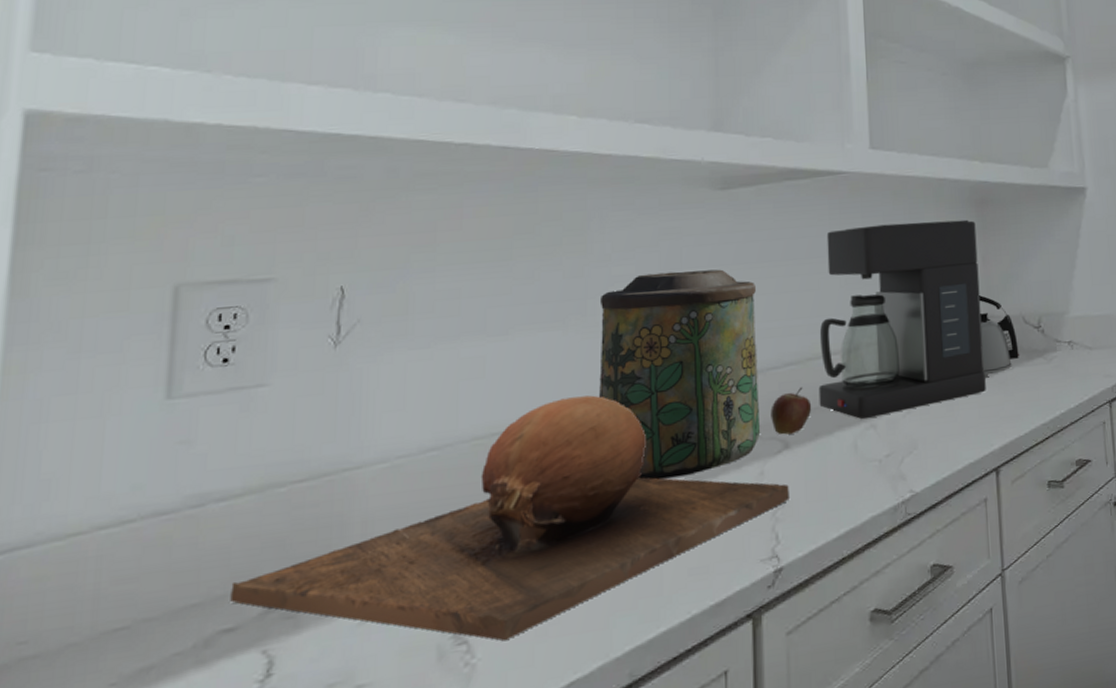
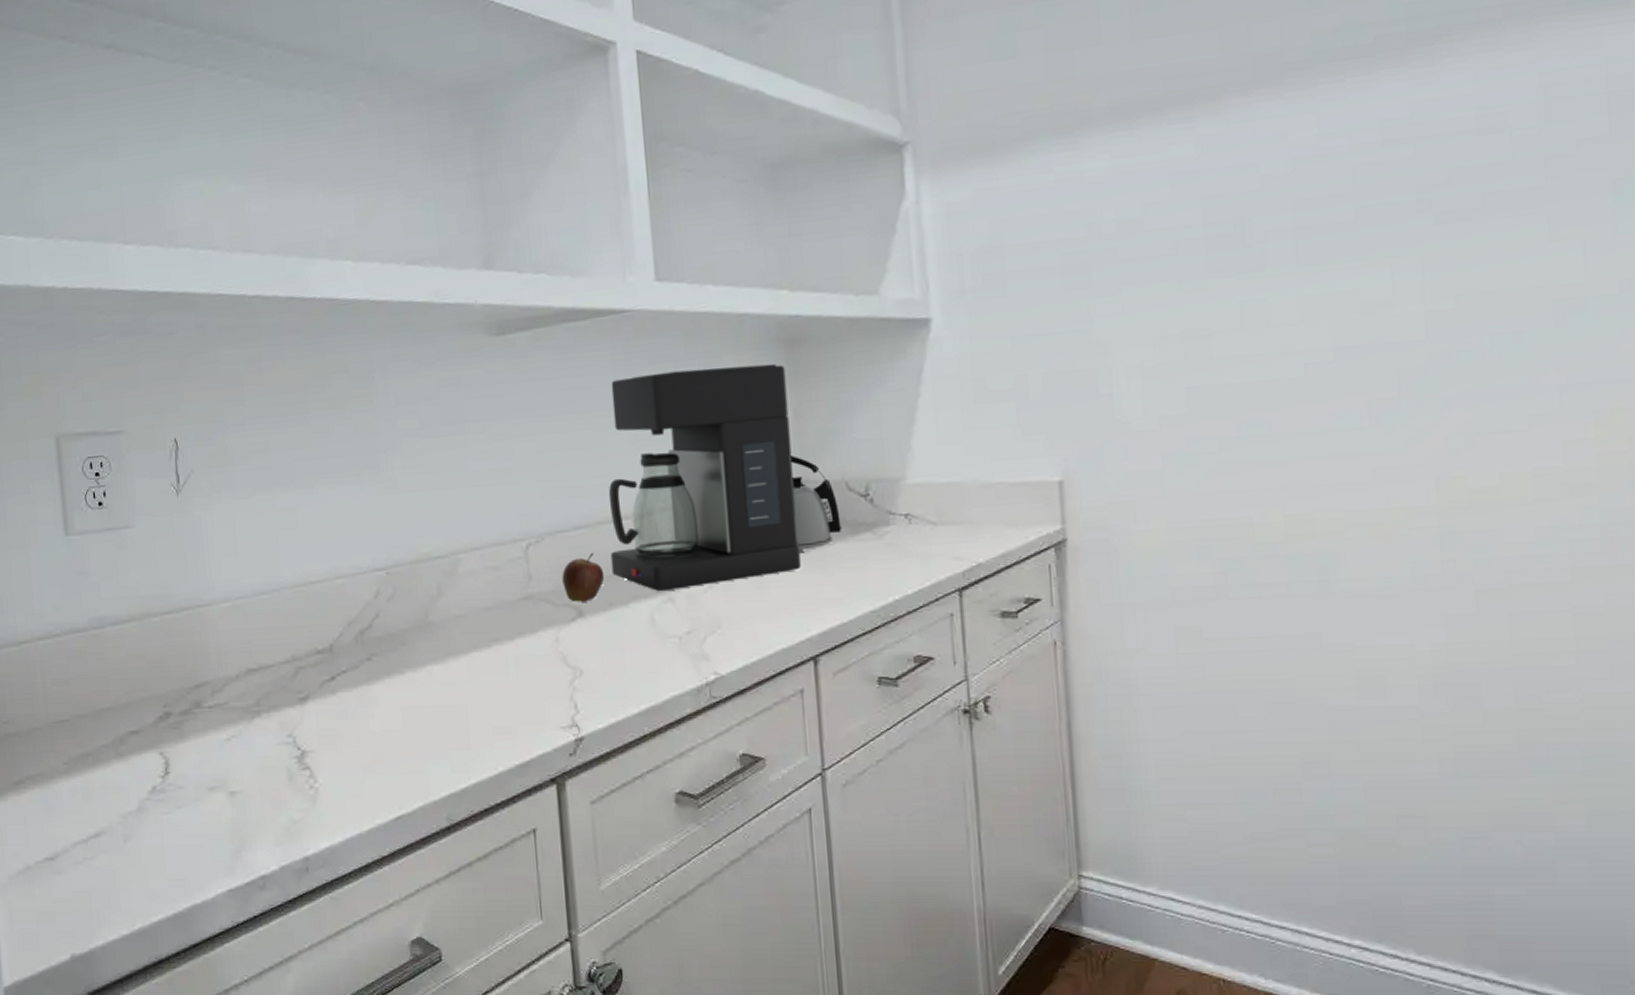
chopping board: present [230,395,789,641] -> none [131,550,586,772]
canister: present [599,269,761,480] -> none [389,423,554,638]

